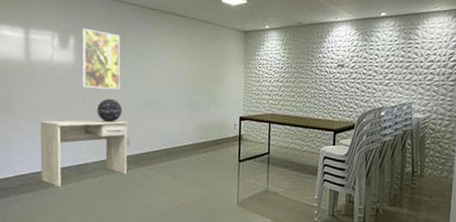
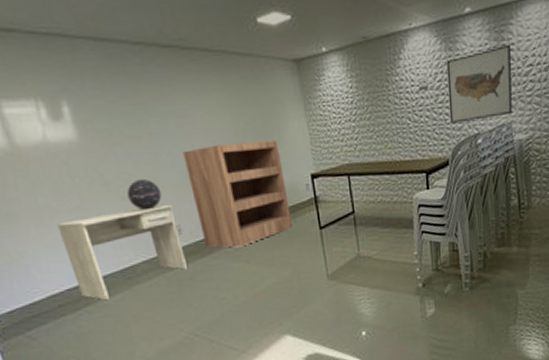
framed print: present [82,28,121,90] -> none [76,87,150,170]
bookshelf: none [144,82,219,165] -> present [182,140,293,248]
wall art: none [359,43,417,97] -> present [446,44,512,123]

